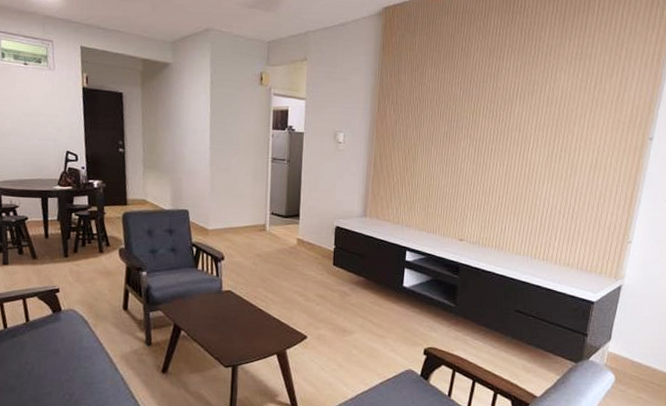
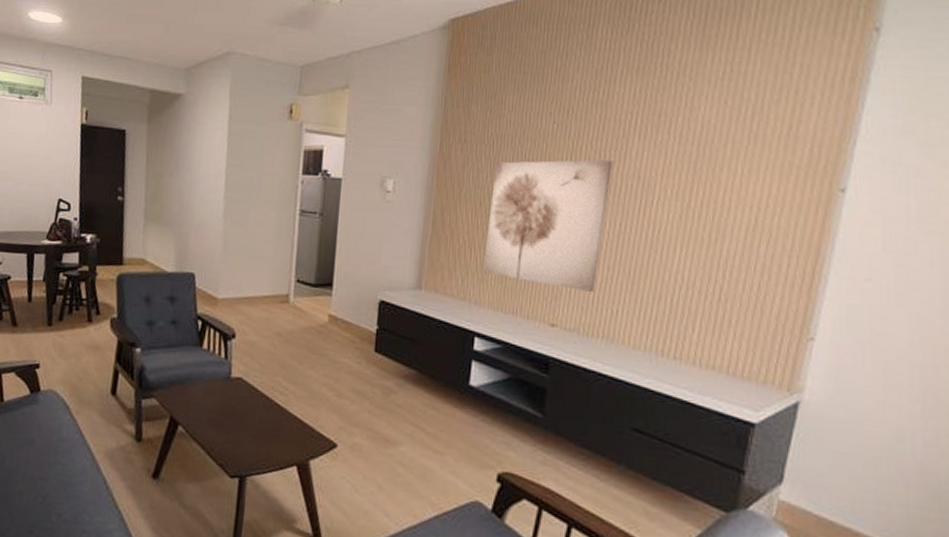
wall art: none [412,117,502,215] -> present [483,159,614,292]

